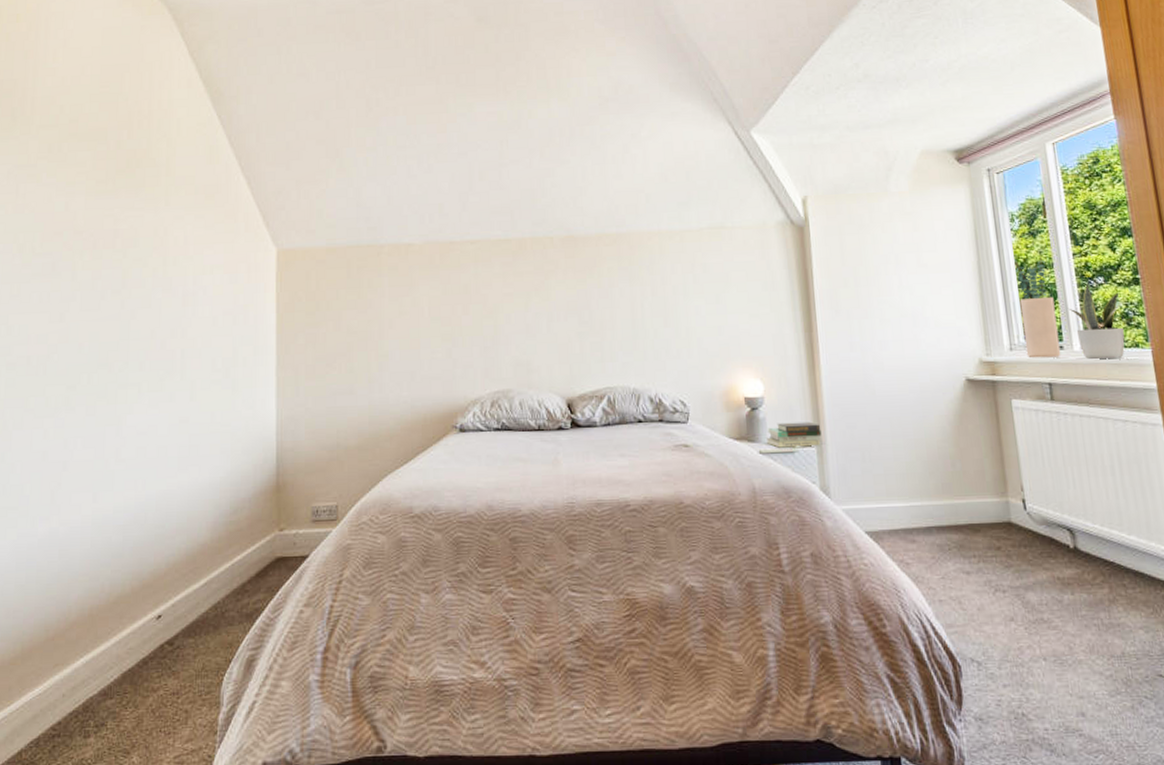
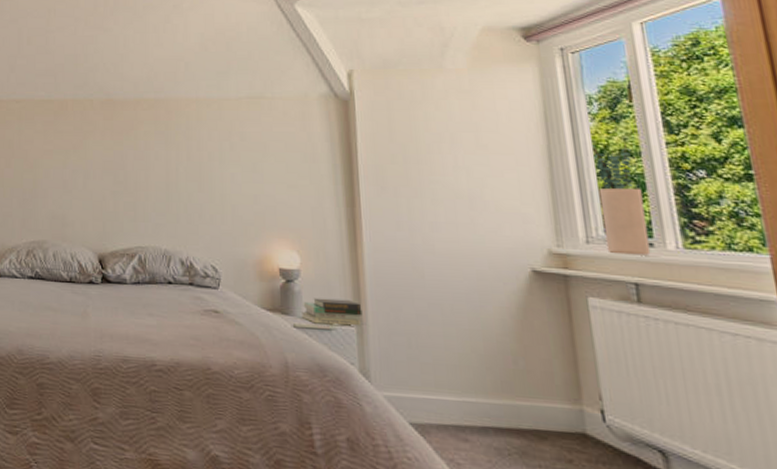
potted plant: present [1067,283,1125,360] -> none [659,175,735,263]

